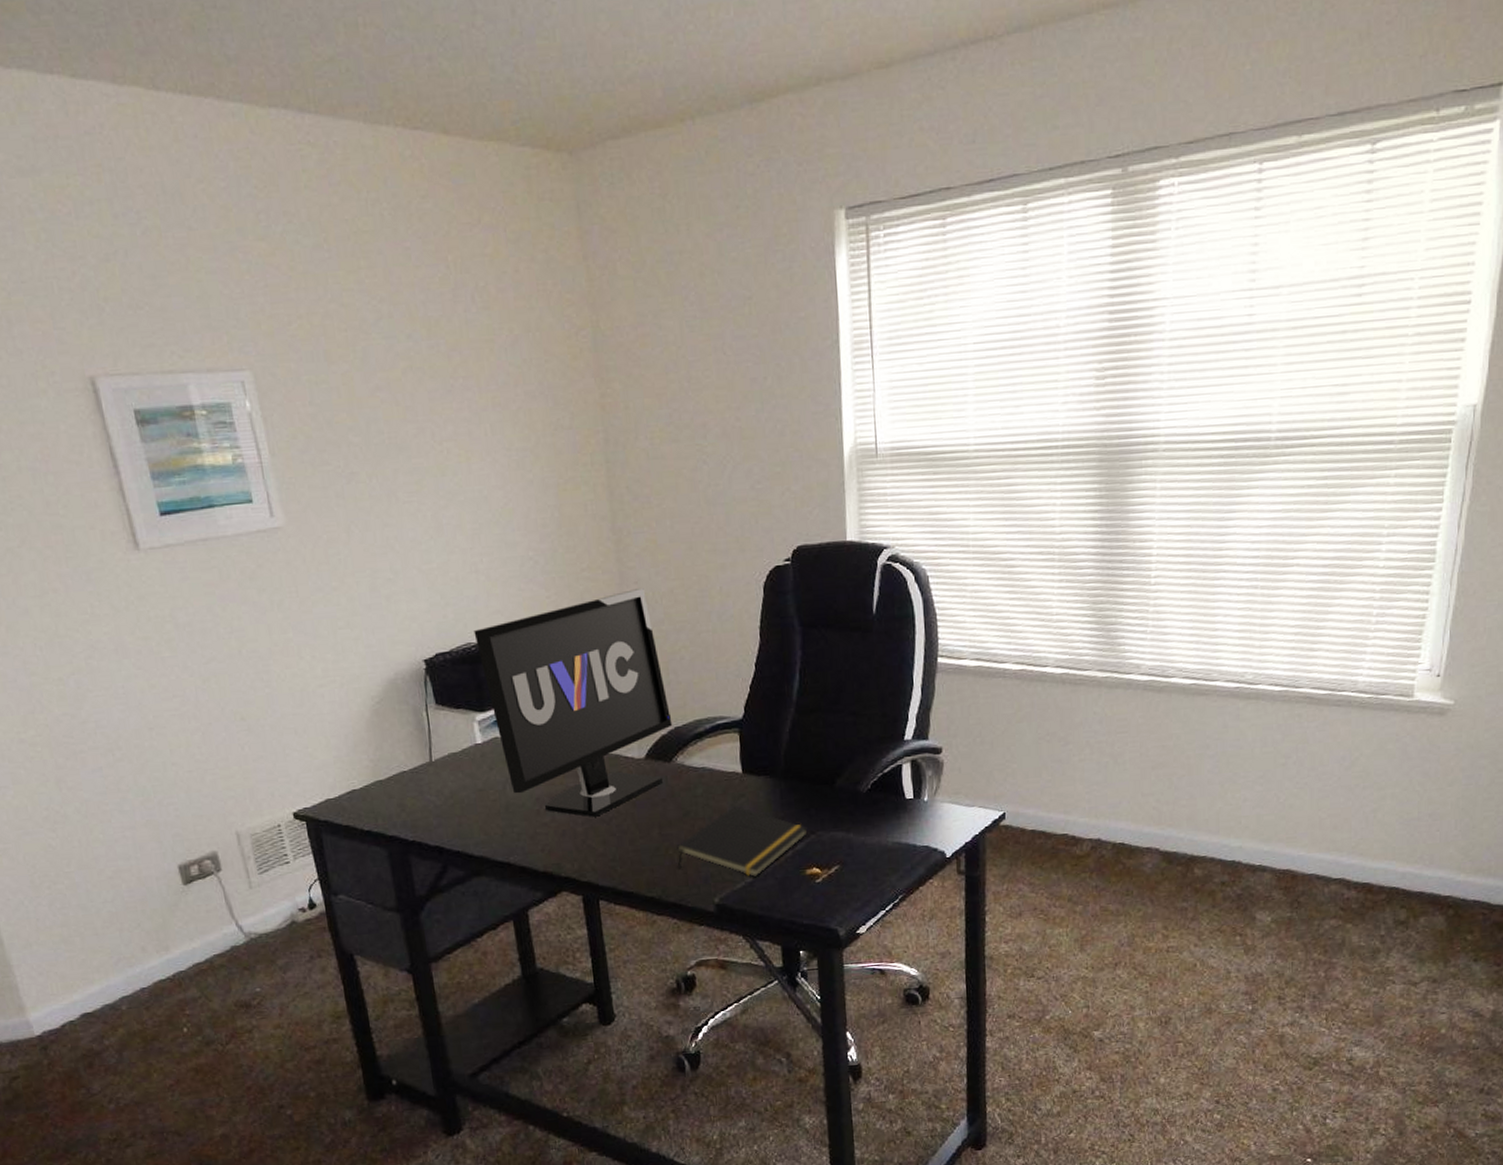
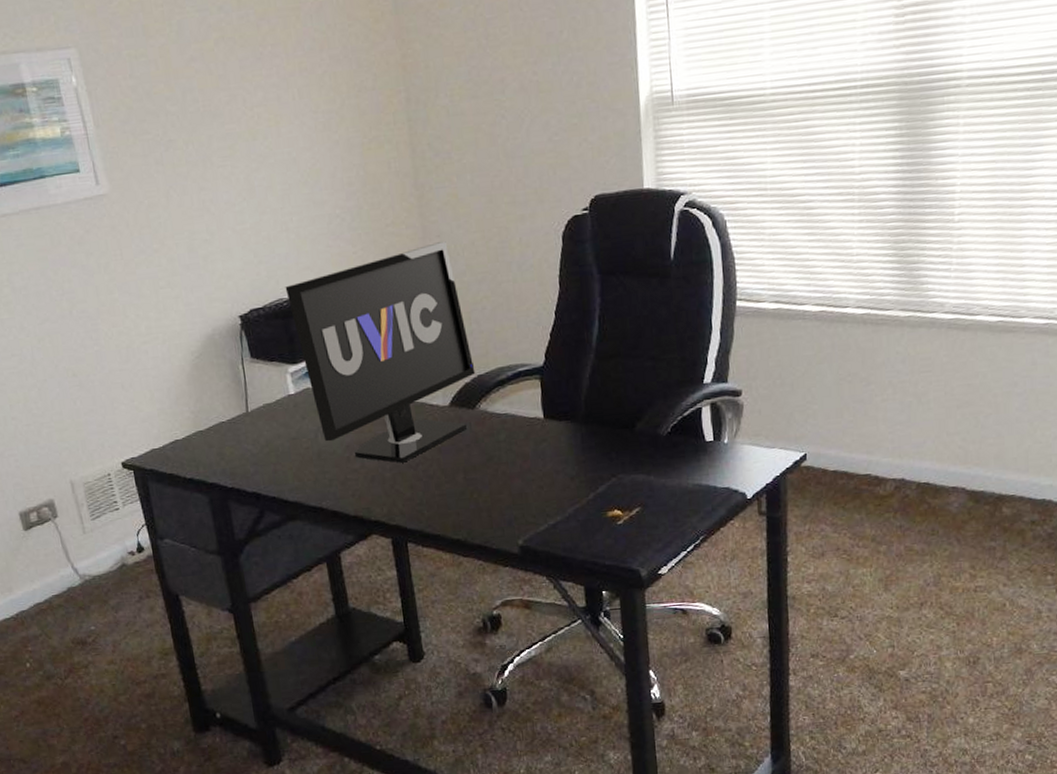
notepad: present [676,805,807,877] -> none [480,450,608,519]

